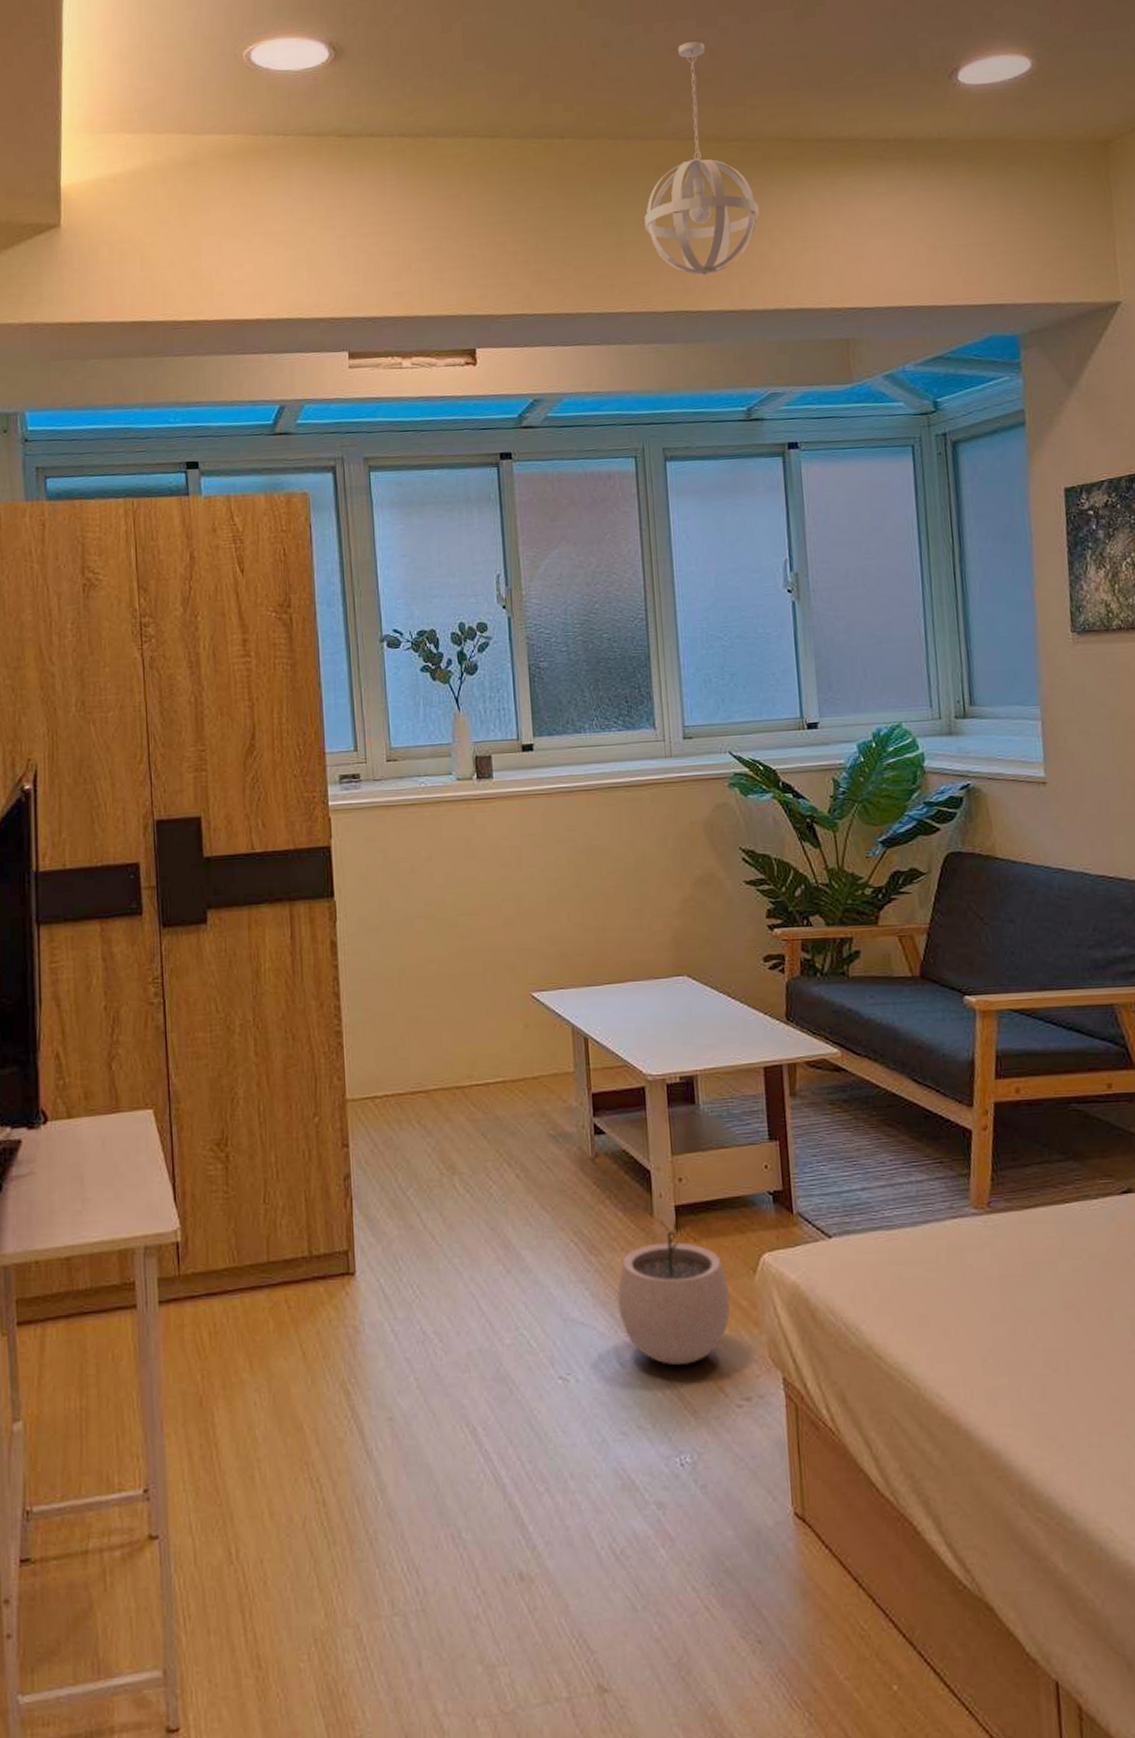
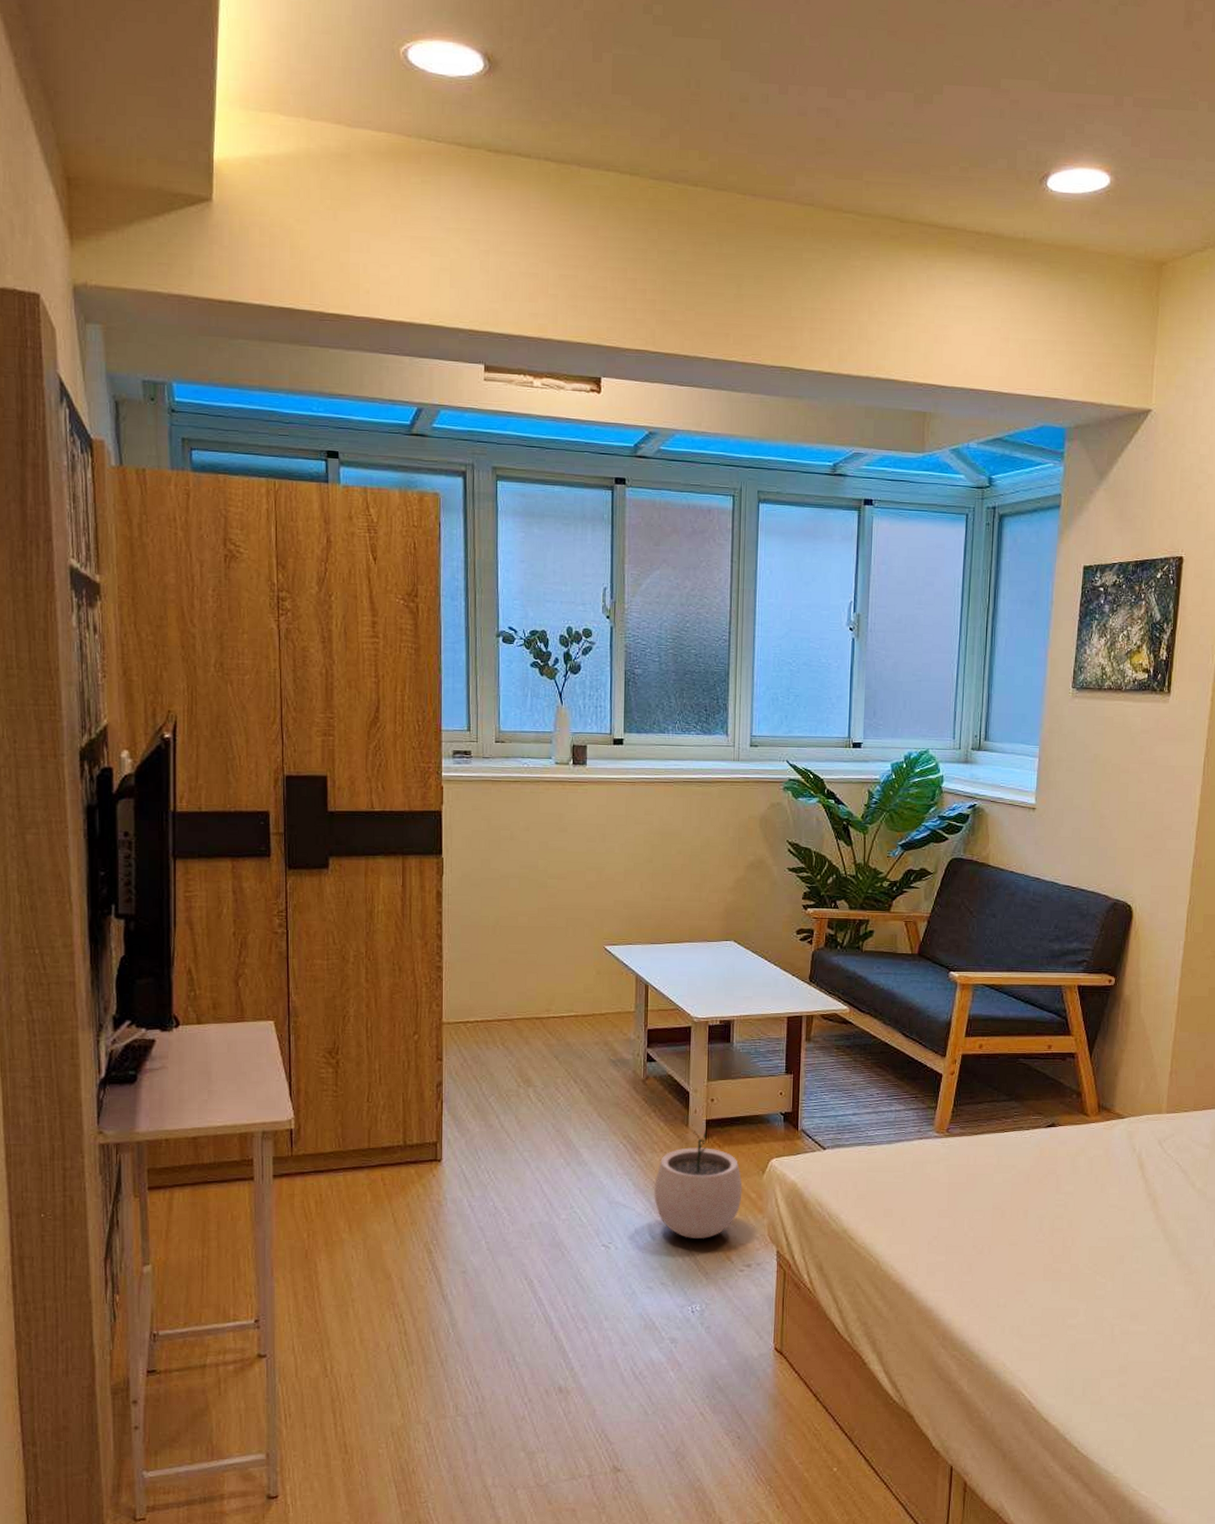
pendant light: present [644,41,760,276] -> none [762,109,863,337]

